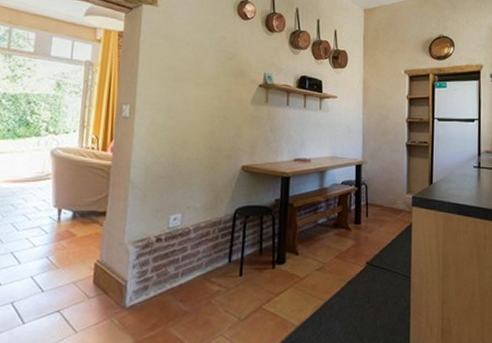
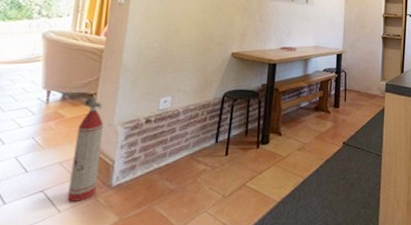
fire extinguisher: none [83,212,115,322] -> present [67,94,104,202]

